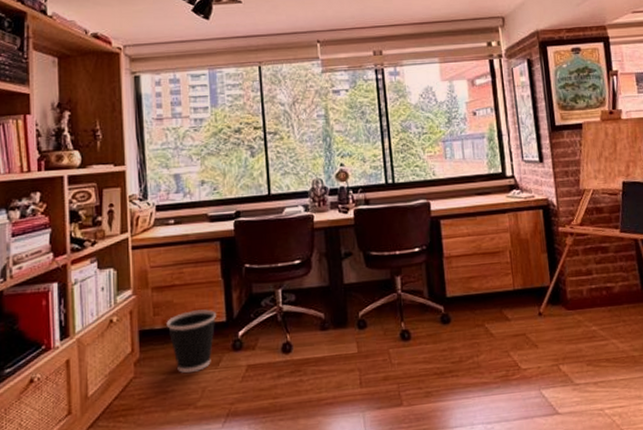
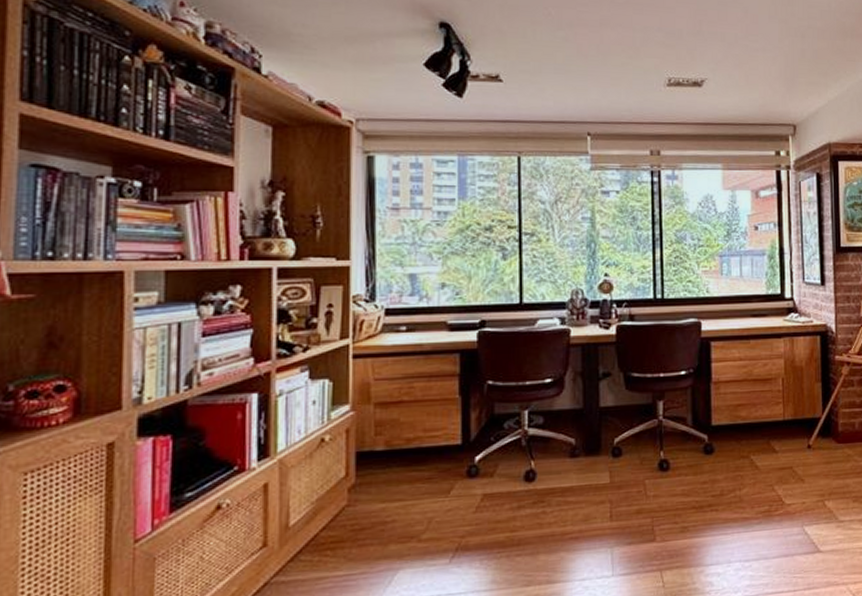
wastebasket: present [166,309,216,373] -> none [390,430,450,501]

